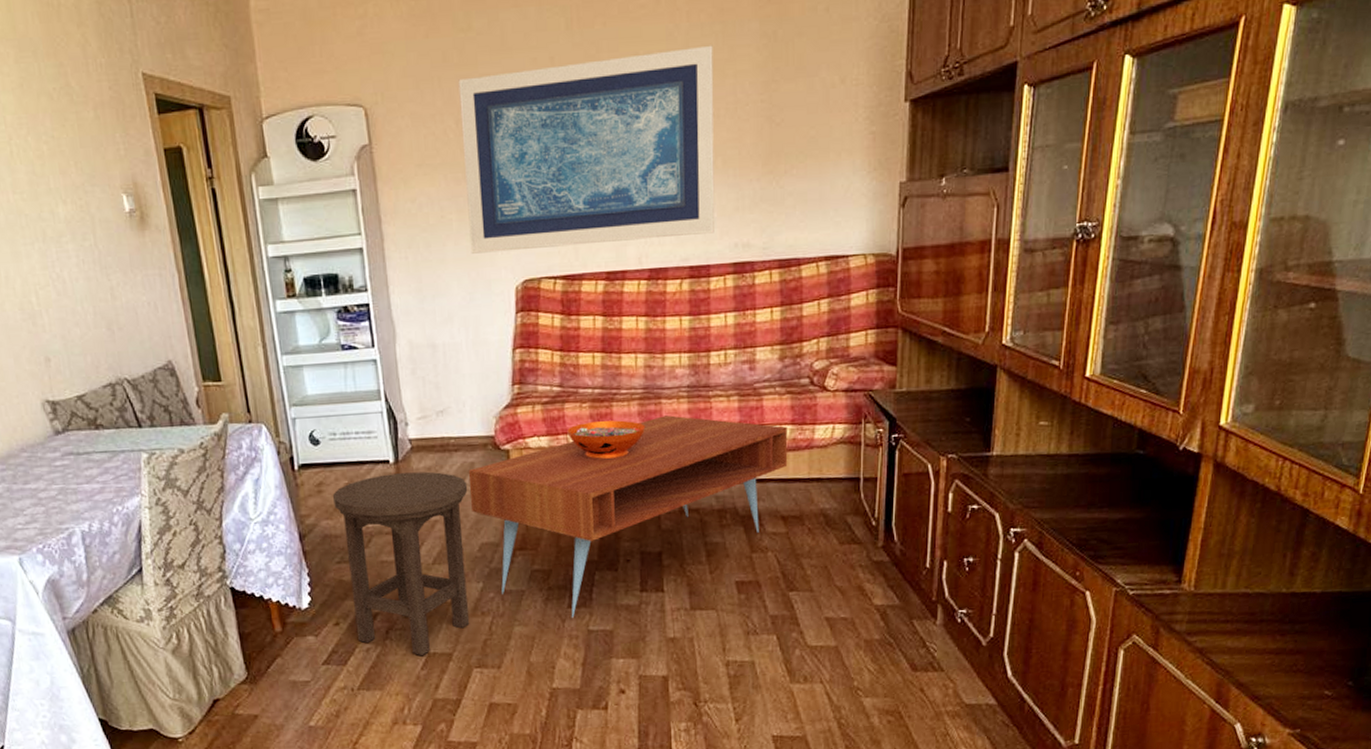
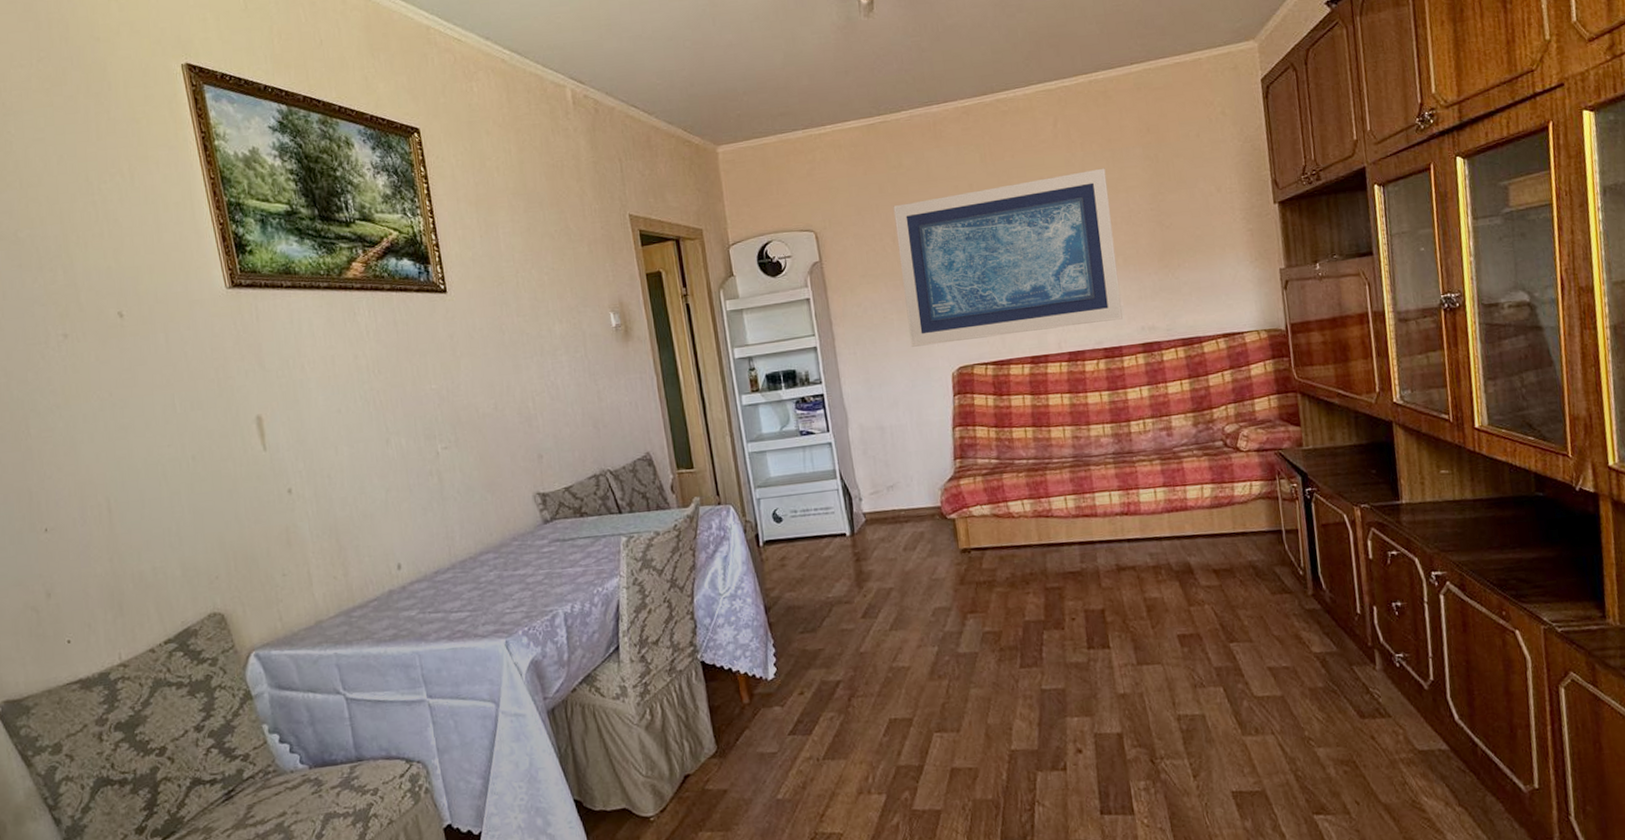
stool: present [333,471,470,655] -> none [795,542,928,722]
coffee table: present [468,415,788,619] -> none [918,480,1213,679]
decorative bowl: present [567,420,646,459] -> none [1007,486,1079,524]

